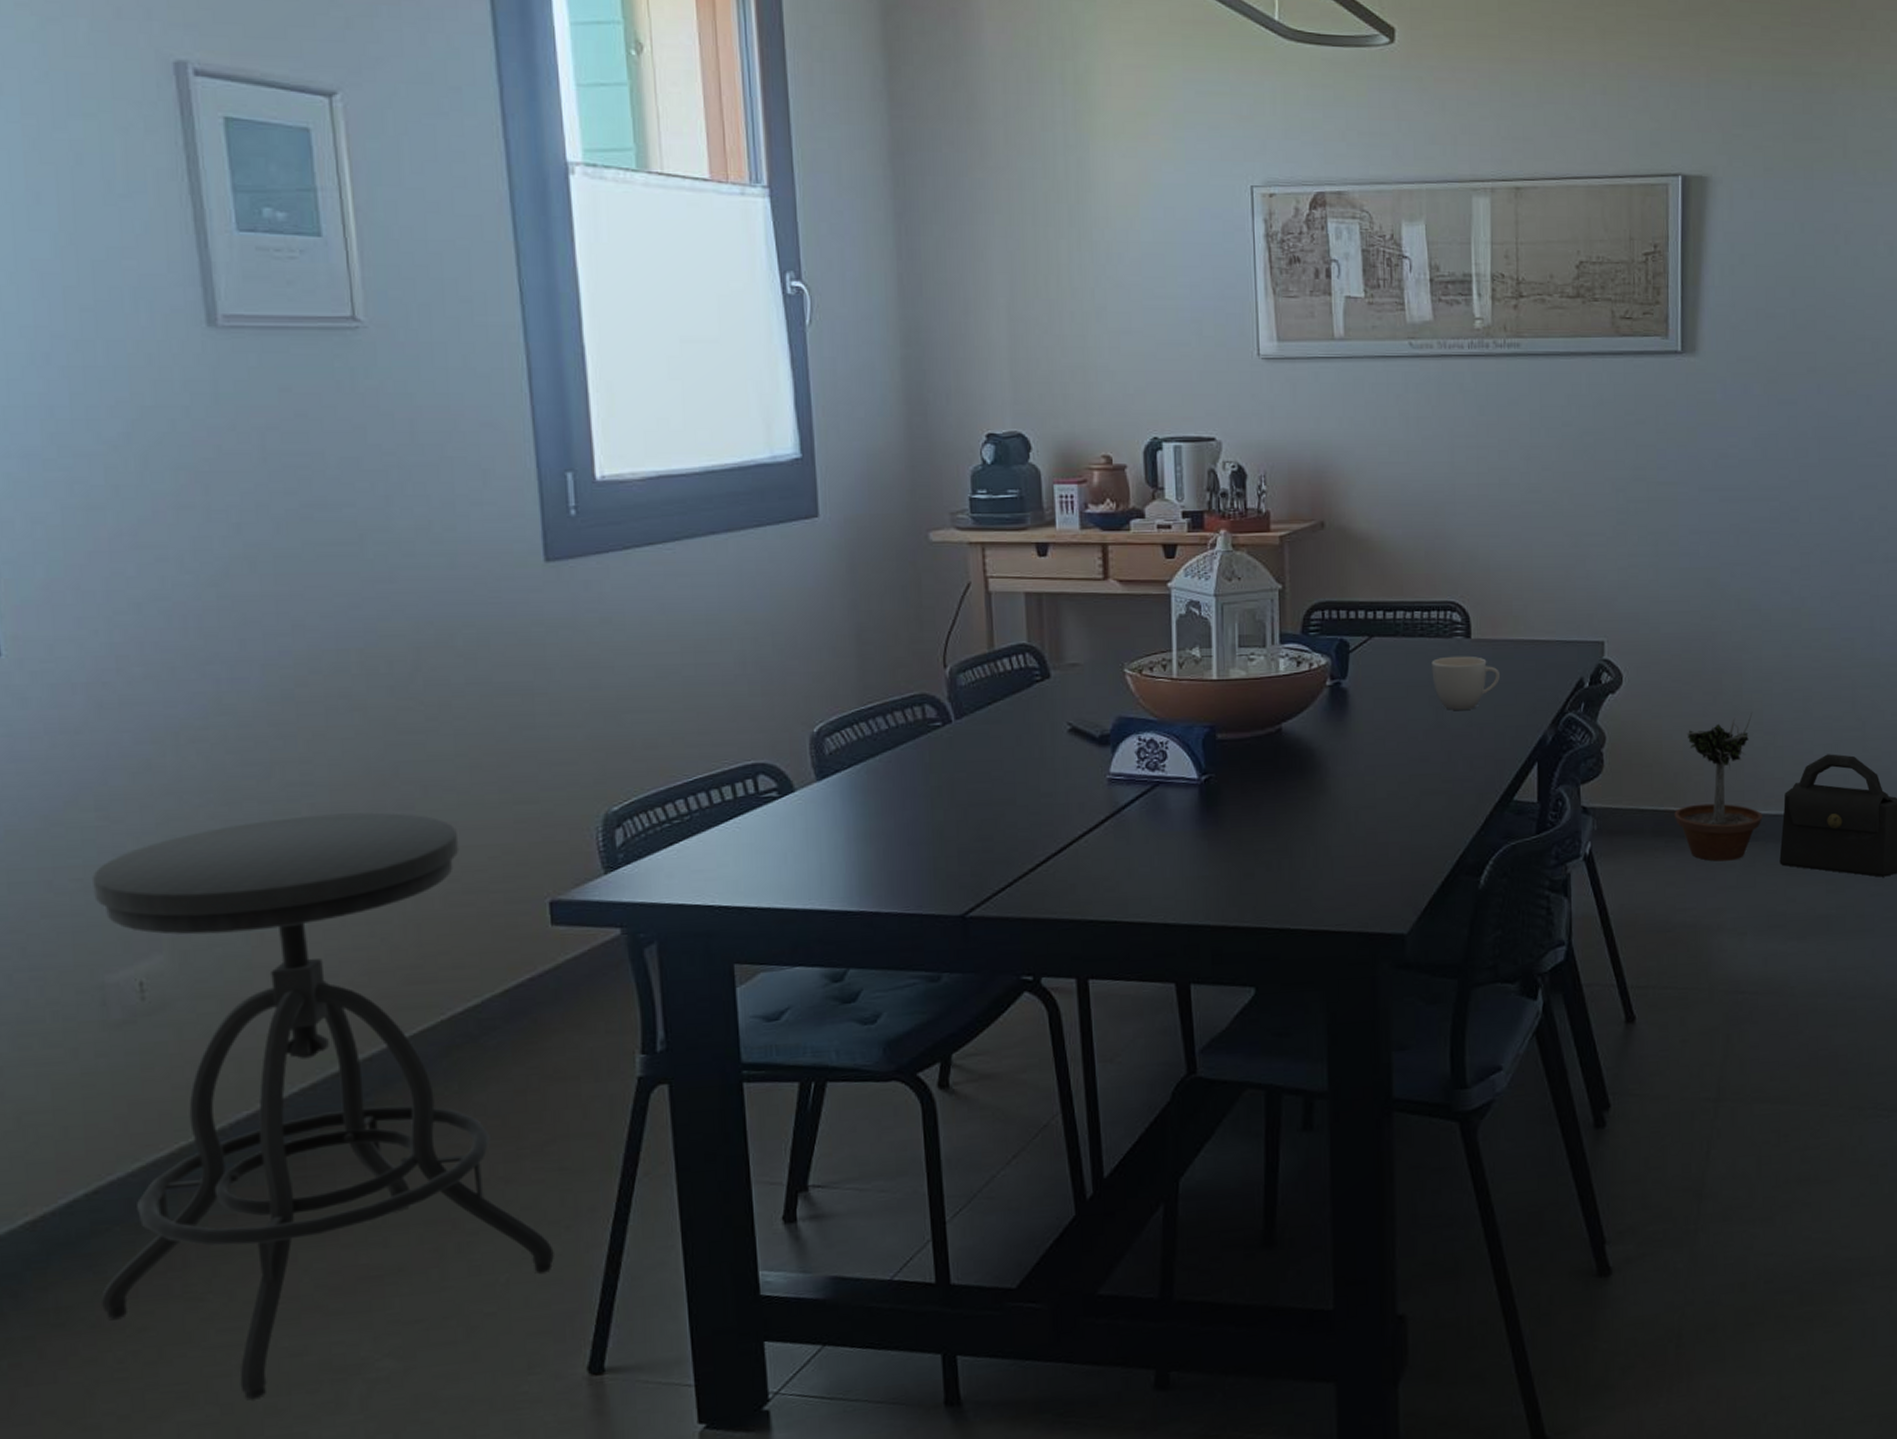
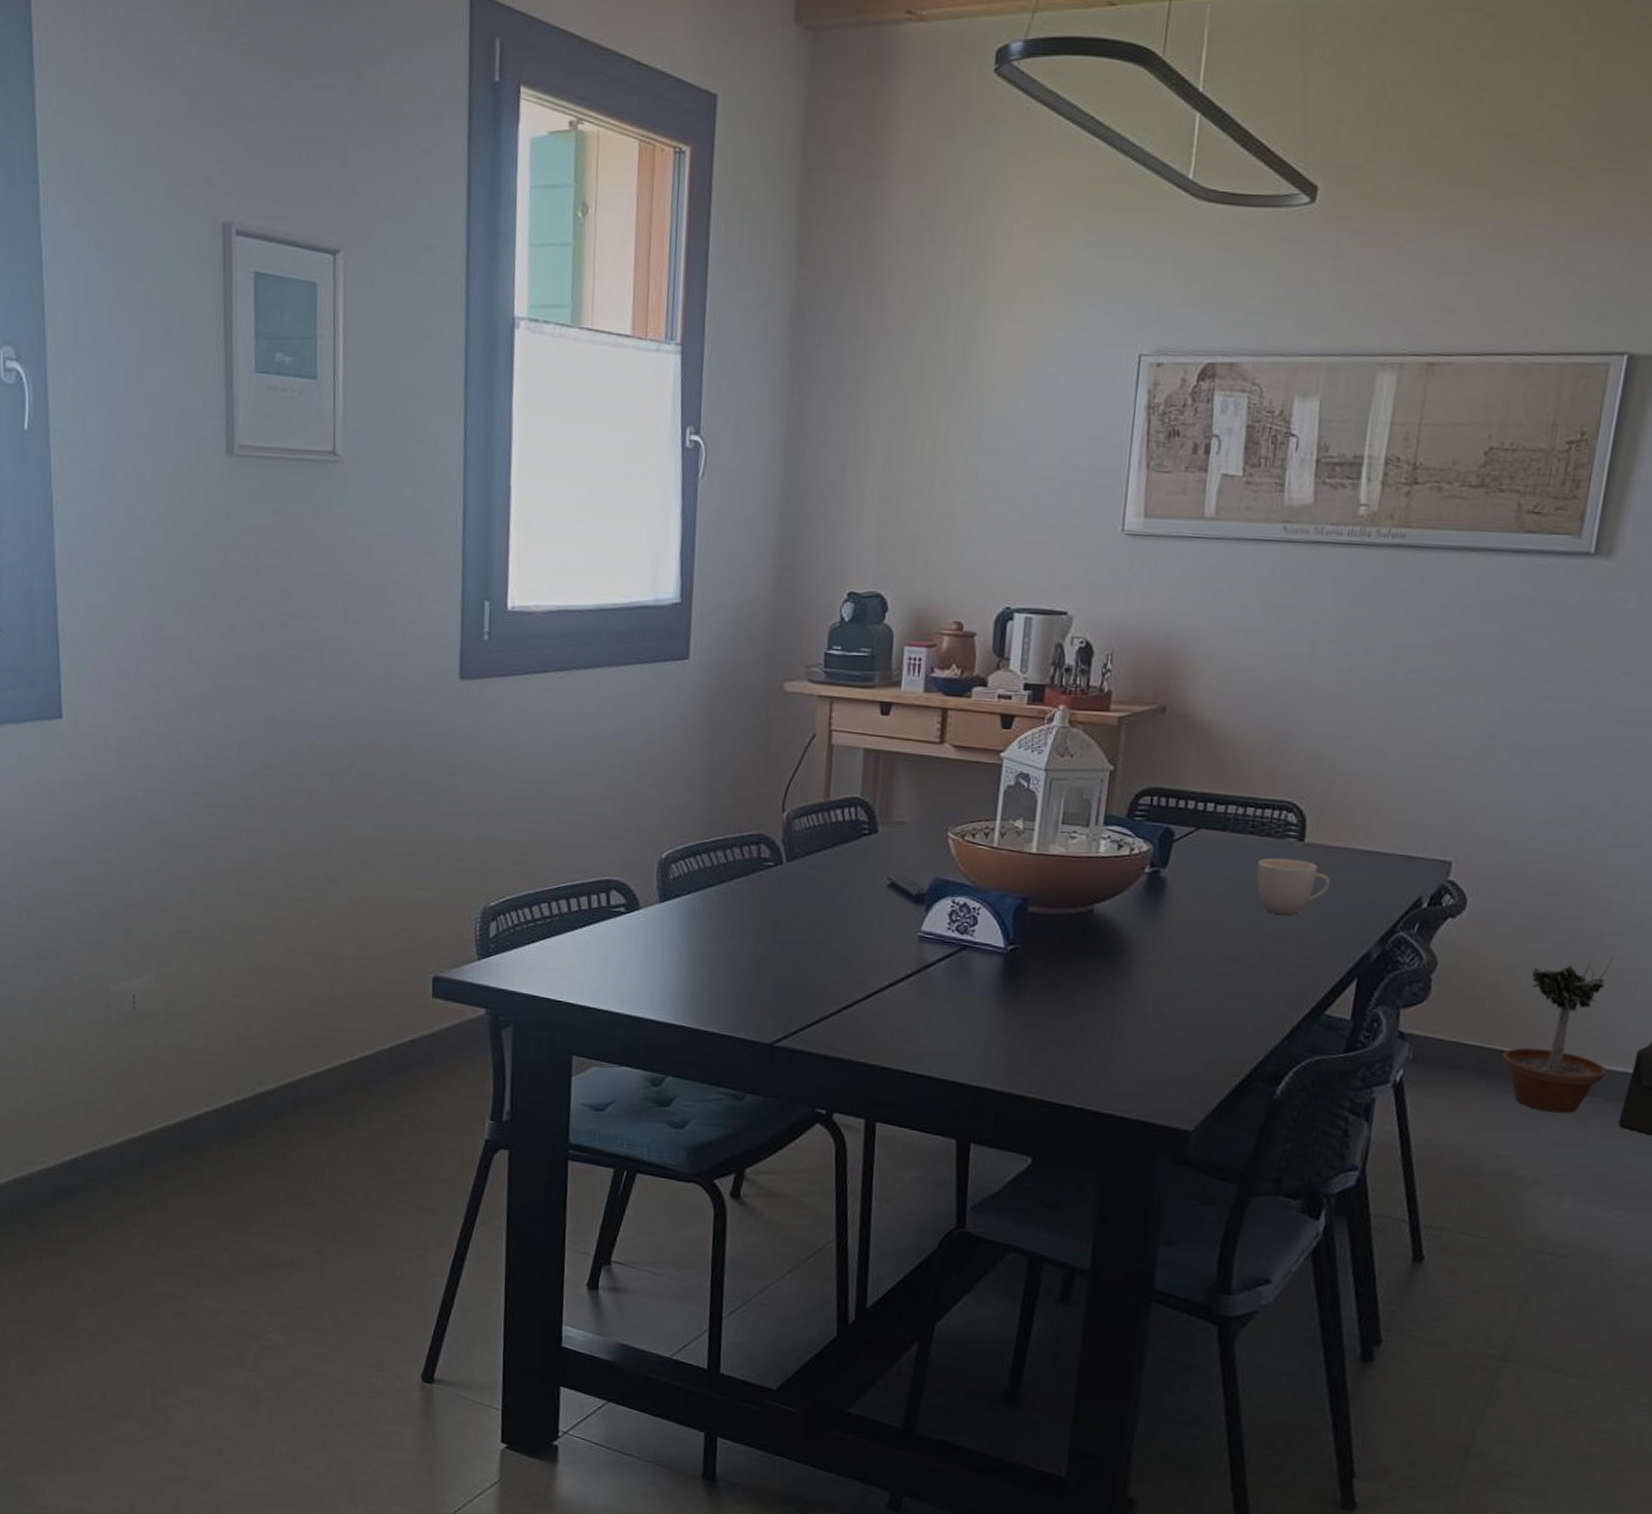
stool: present [92,812,554,1399] -> none [87,876,406,1341]

